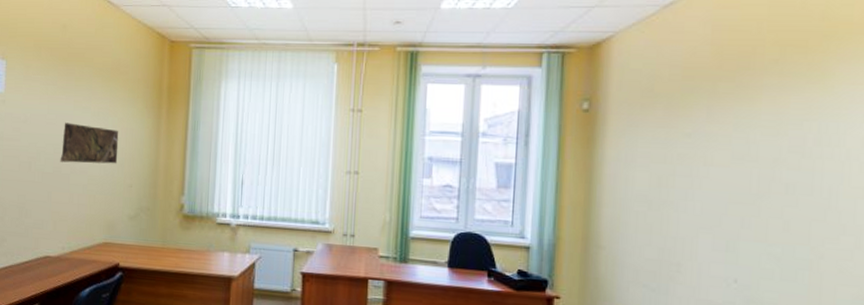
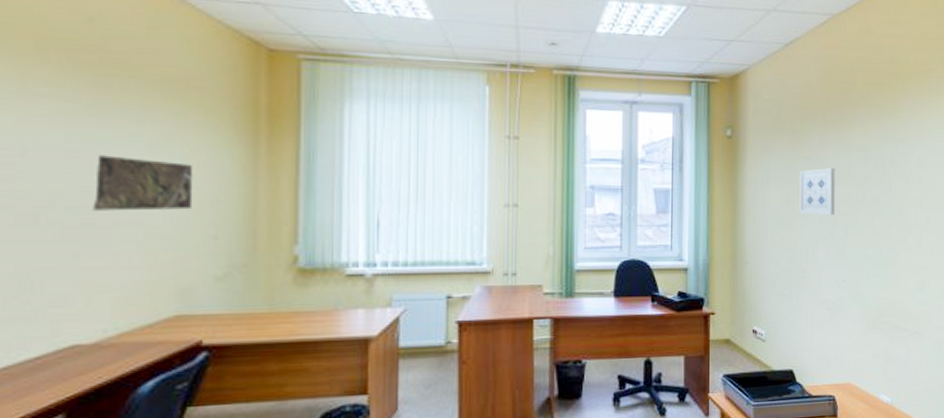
wall art: none [674,146,728,202] -> present [799,167,835,215]

